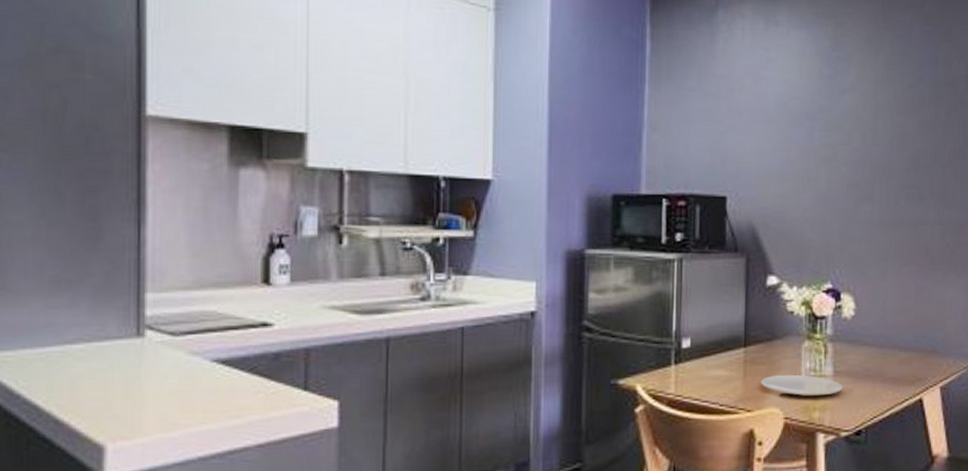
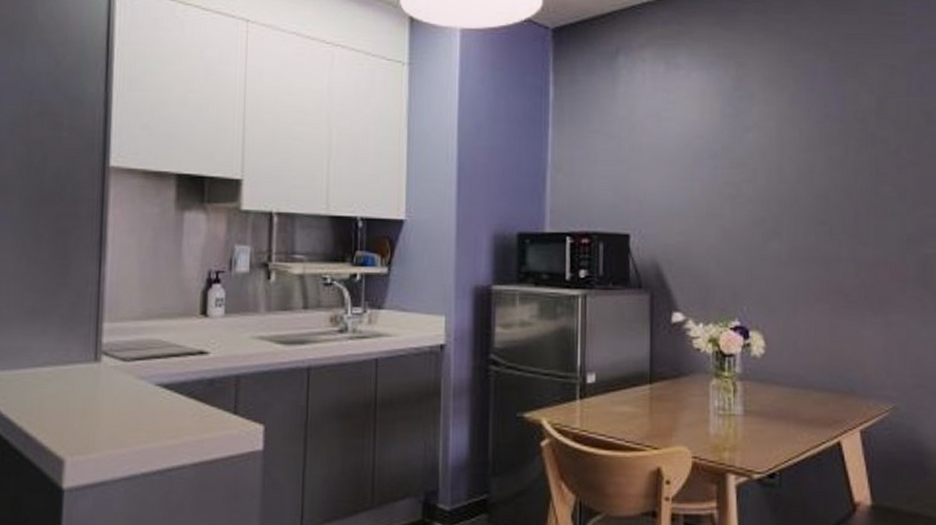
plate: present [761,374,843,396] -> none [668,412,754,435]

